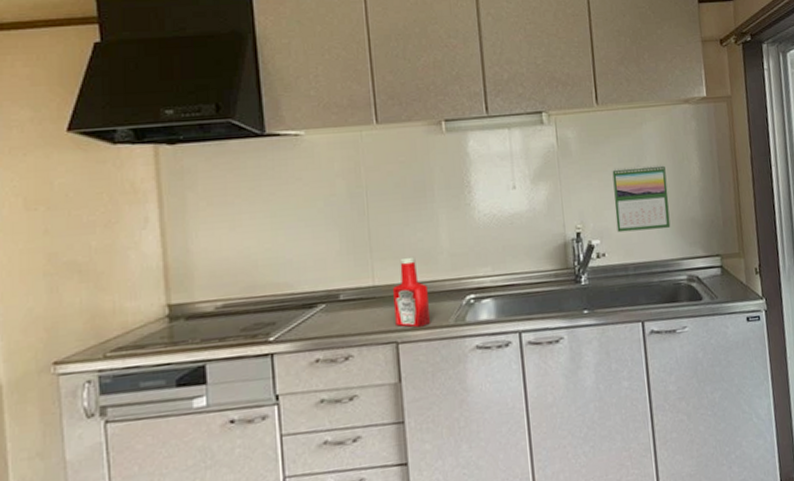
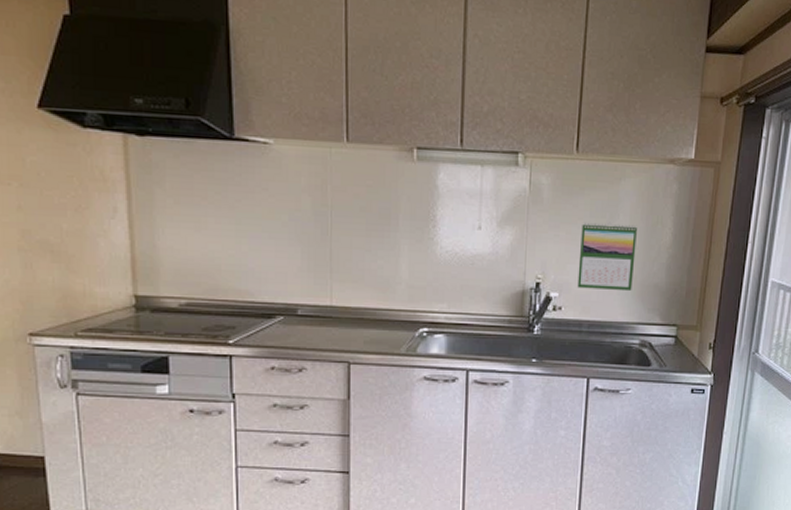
ketchup bottle: present [393,256,430,328] -> none [349,282,383,351]

